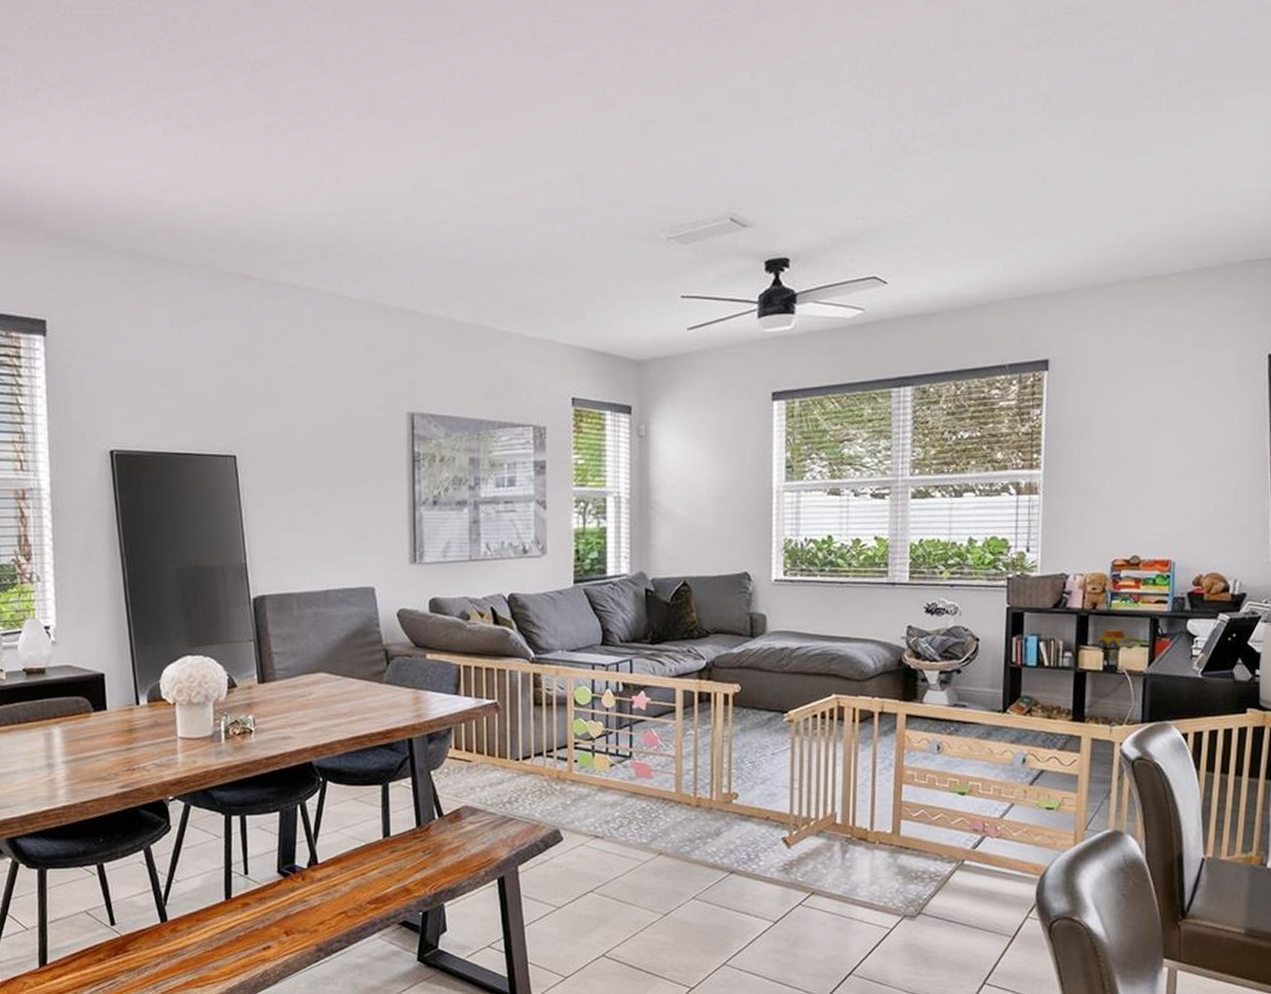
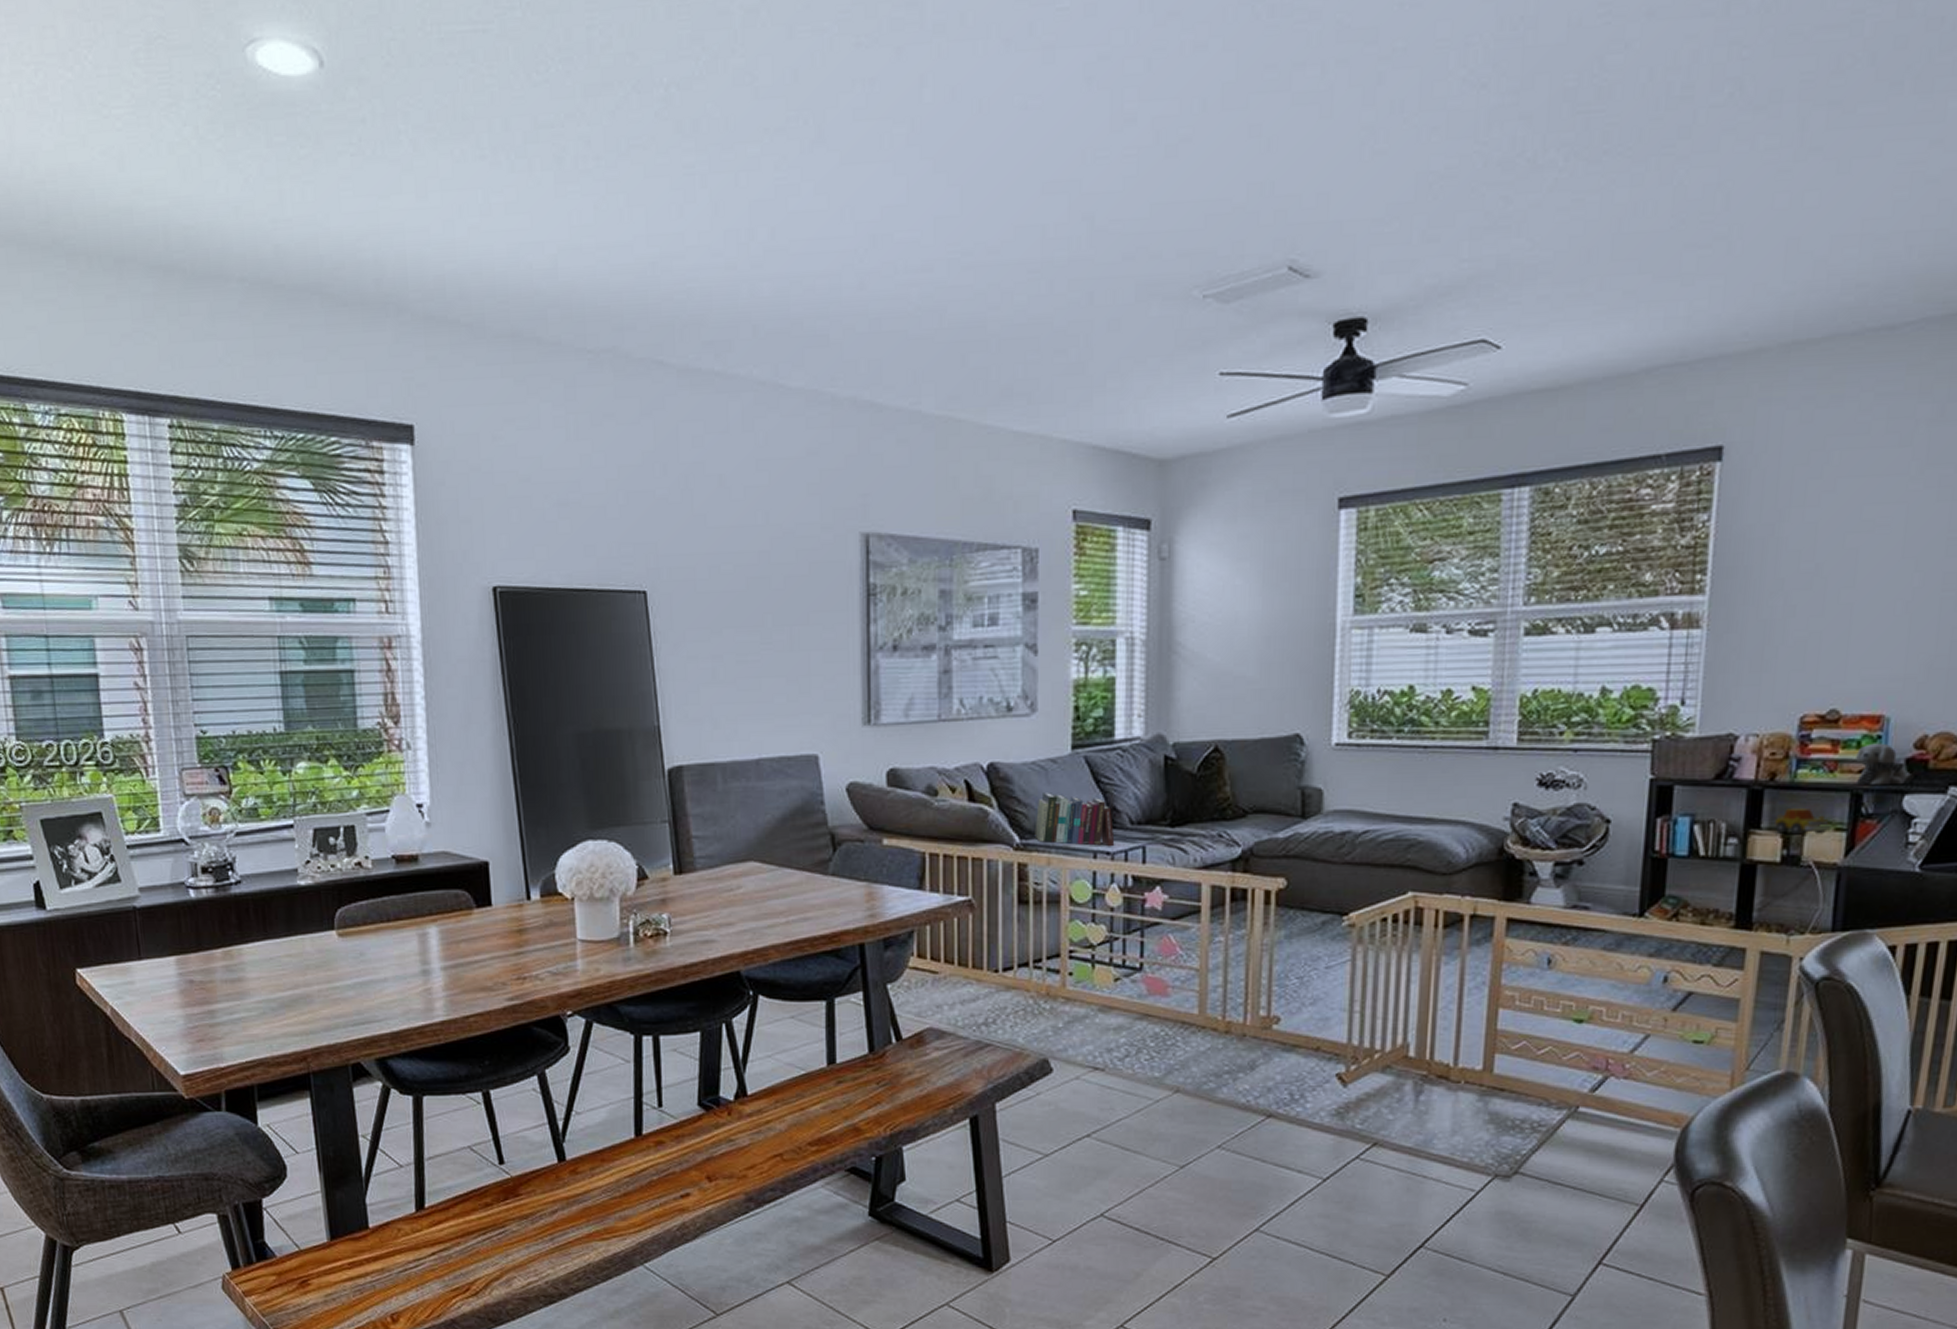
books: none [546,617,609,660] -> present [1034,793,1115,847]
plush toy: none [1153,581,1194,613] -> present [1855,743,1915,786]

